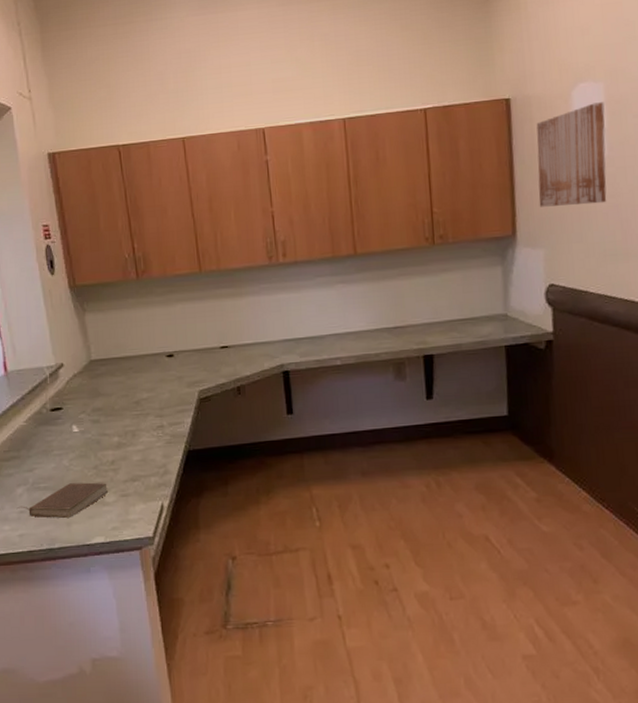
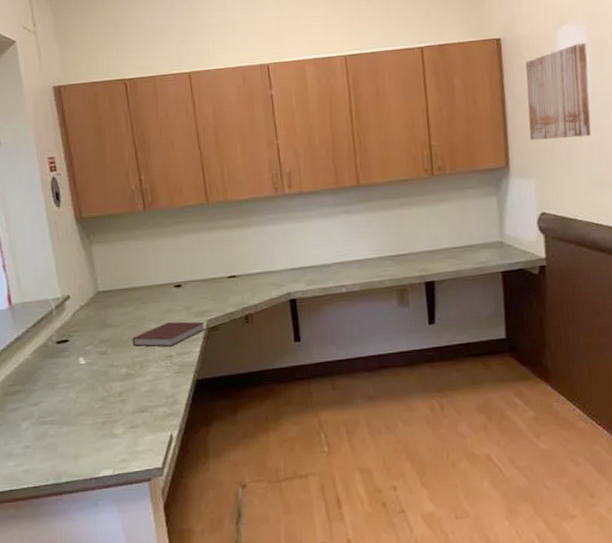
book: present [16,482,109,519] -> none [21,414,117,453]
notebook: none [124,392,197,417] -> present [132,321,205,347]

